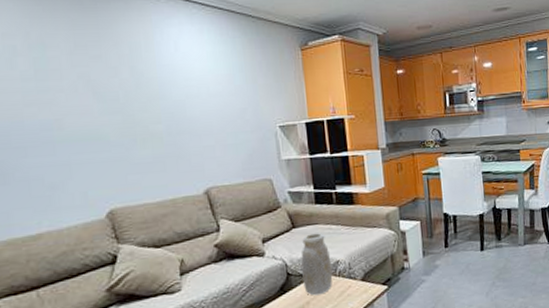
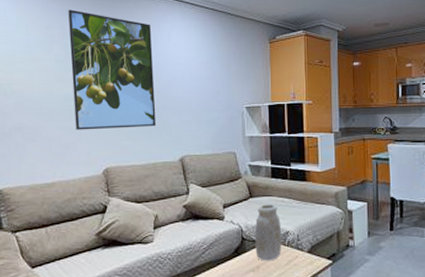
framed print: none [31,11,170,167] -> present [68,9,156,130]

